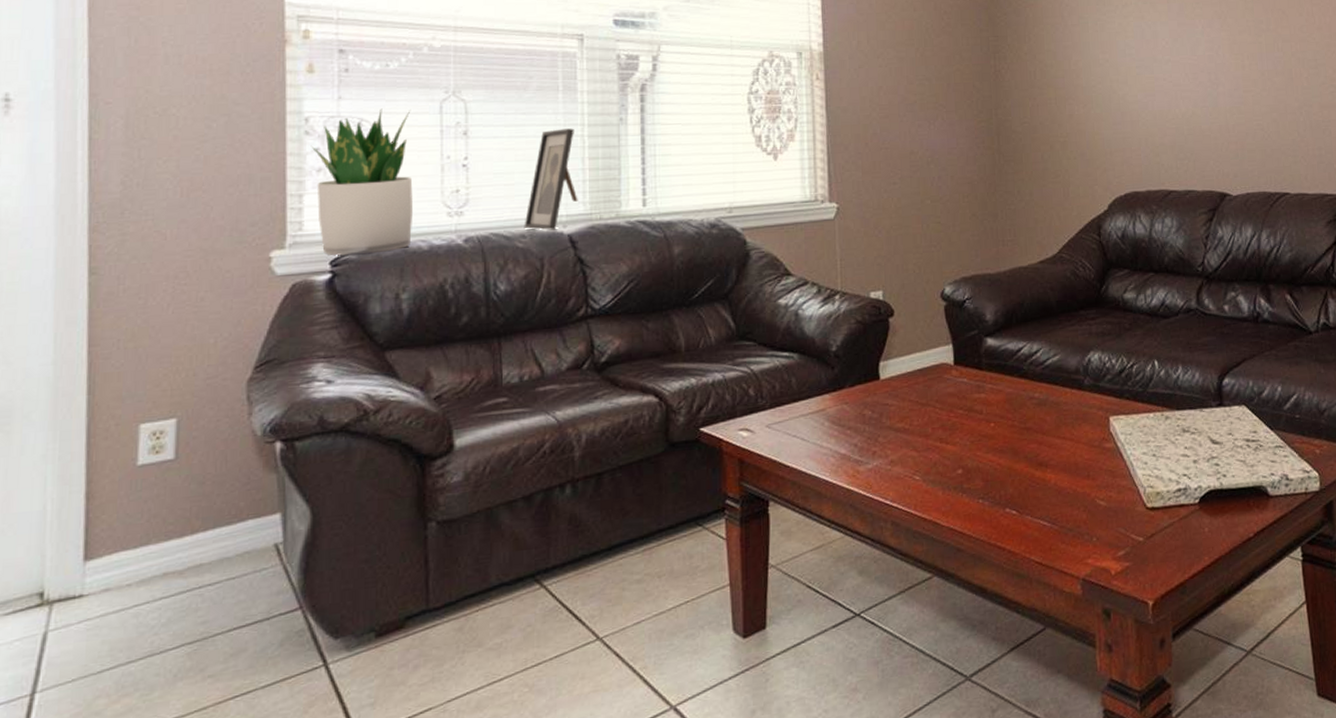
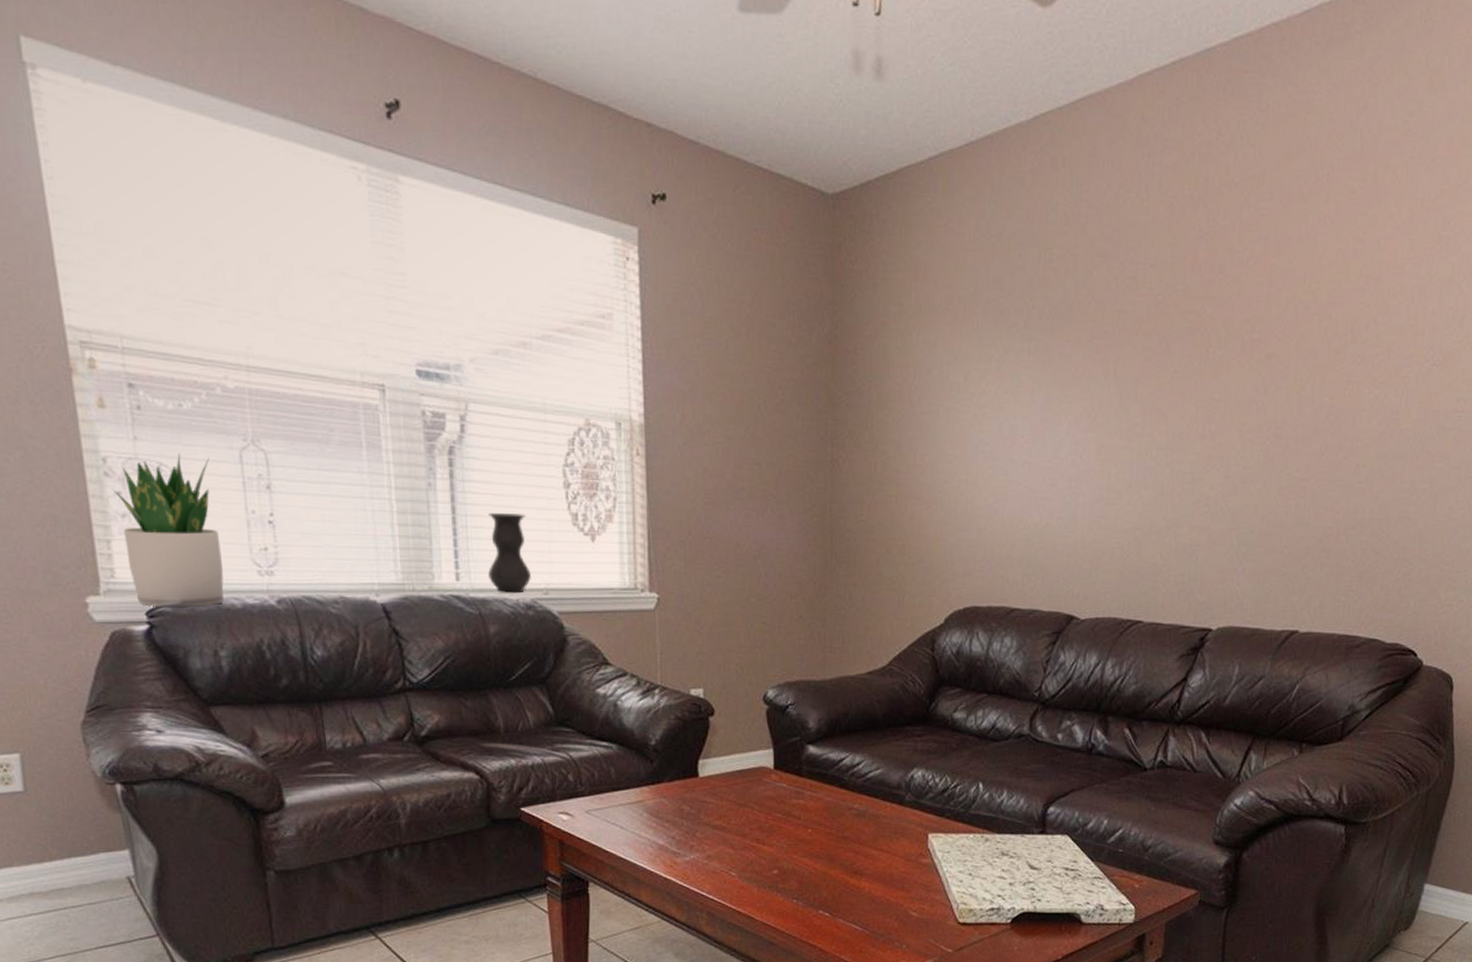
picture frame: present [524,128,578,231] -> none [336,490,390,598]
vase: none [674,140,715,215] -> present [488,513,531,593]

